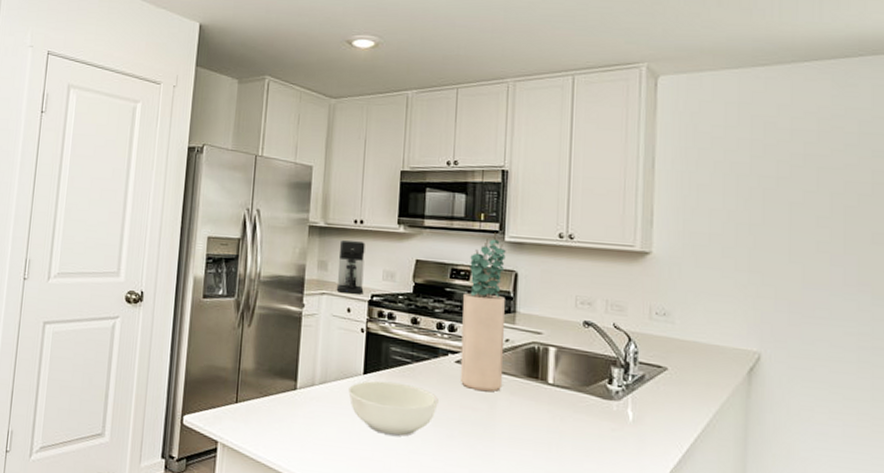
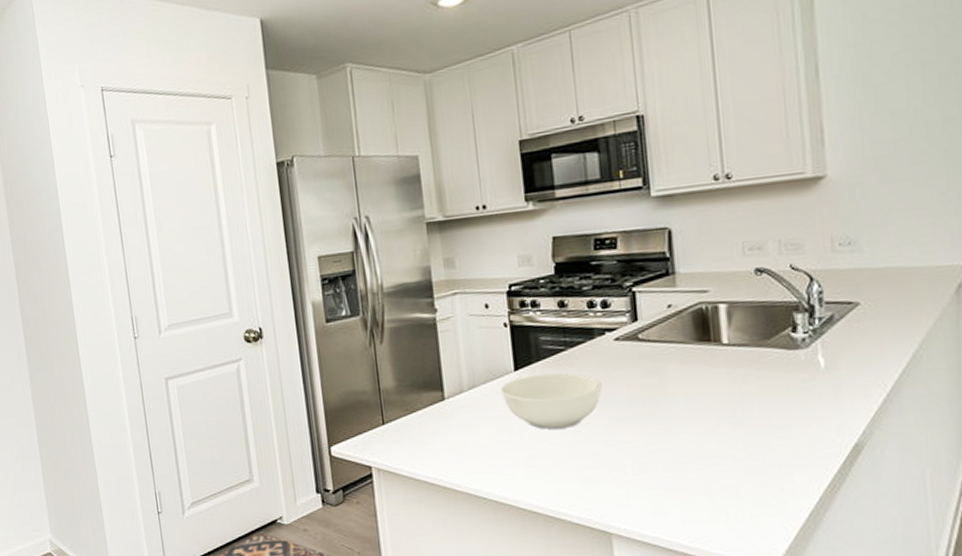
coffee maker: present [336,240,365,294] -> none [465,228,500,289]
vase: present [460,232,506,392] -> none [611,188,671,366]

